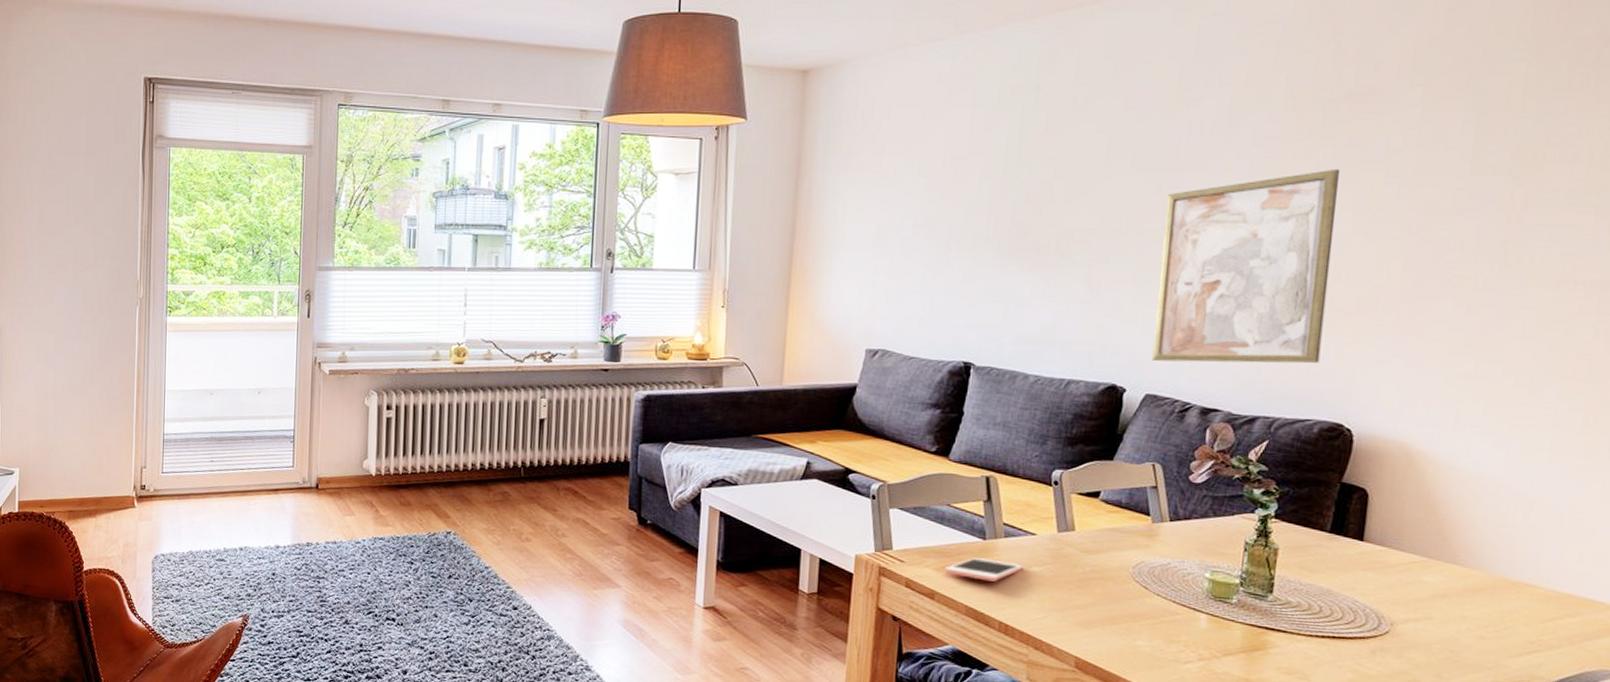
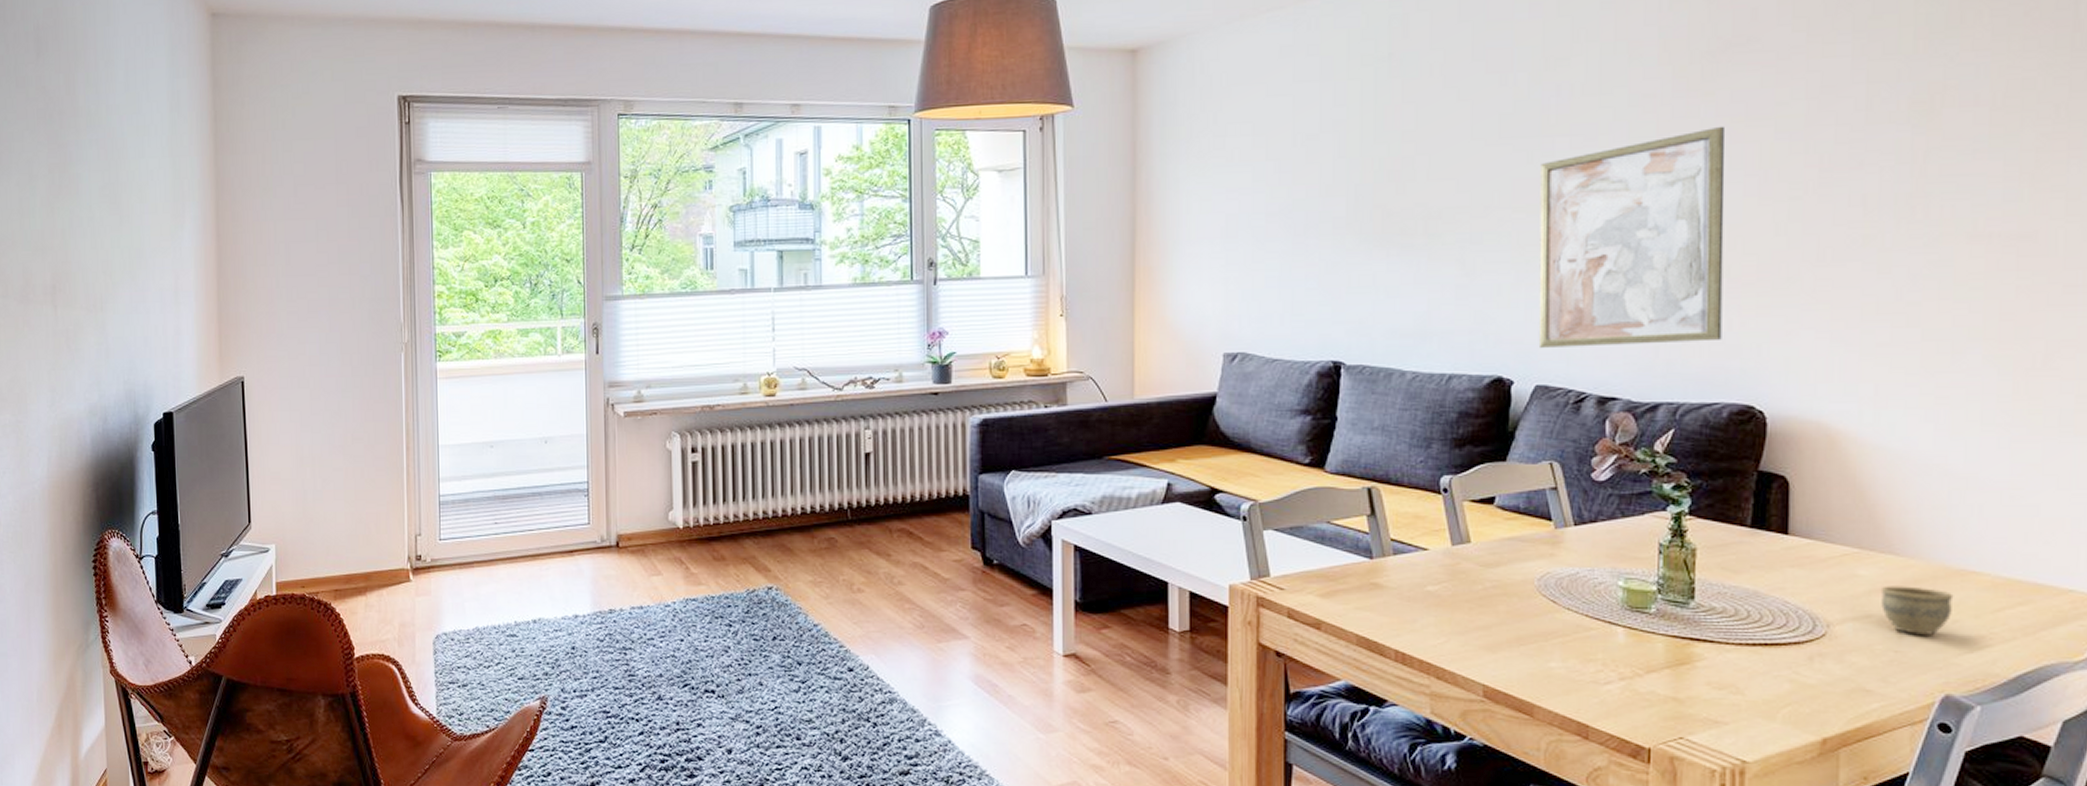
cell phone: present [944,558,1024,582] -> none [1329,580,1417,605]
cup: none [1442,592,1509,638] -> present [1881,586,1954,635]

